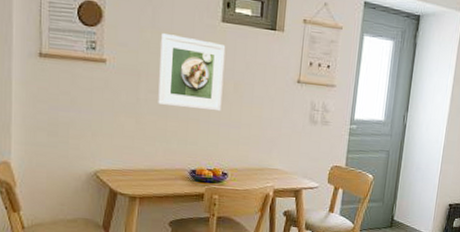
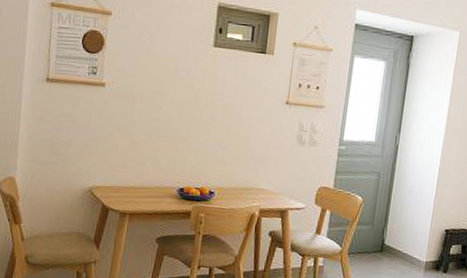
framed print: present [158,33,226,112] -> none [151,59,217,132]

